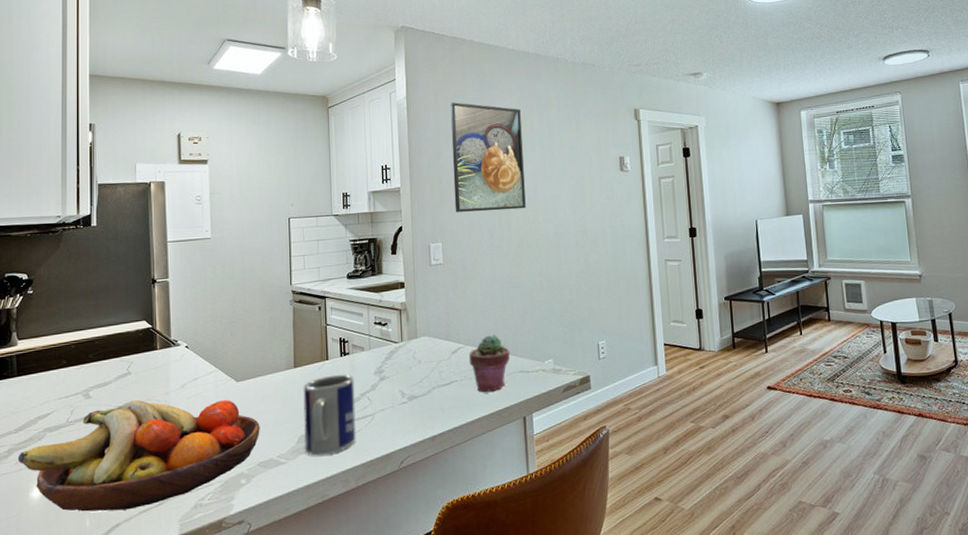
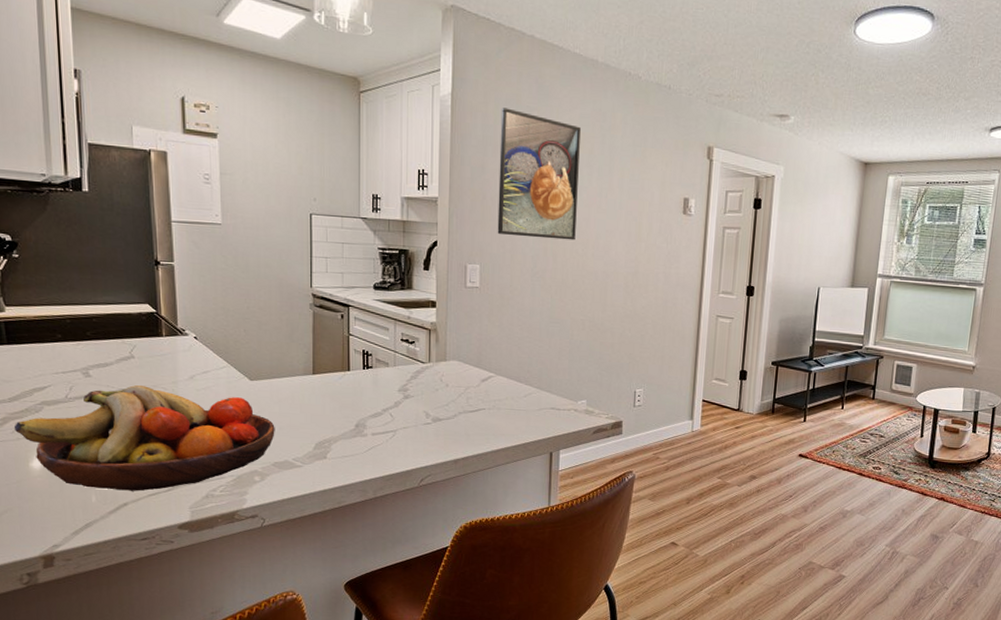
mug: present [303,374,356,456] -> none [321,386,376,464]
potted succulent: present [469,335,510,392] -> none [500,368,543,424]

